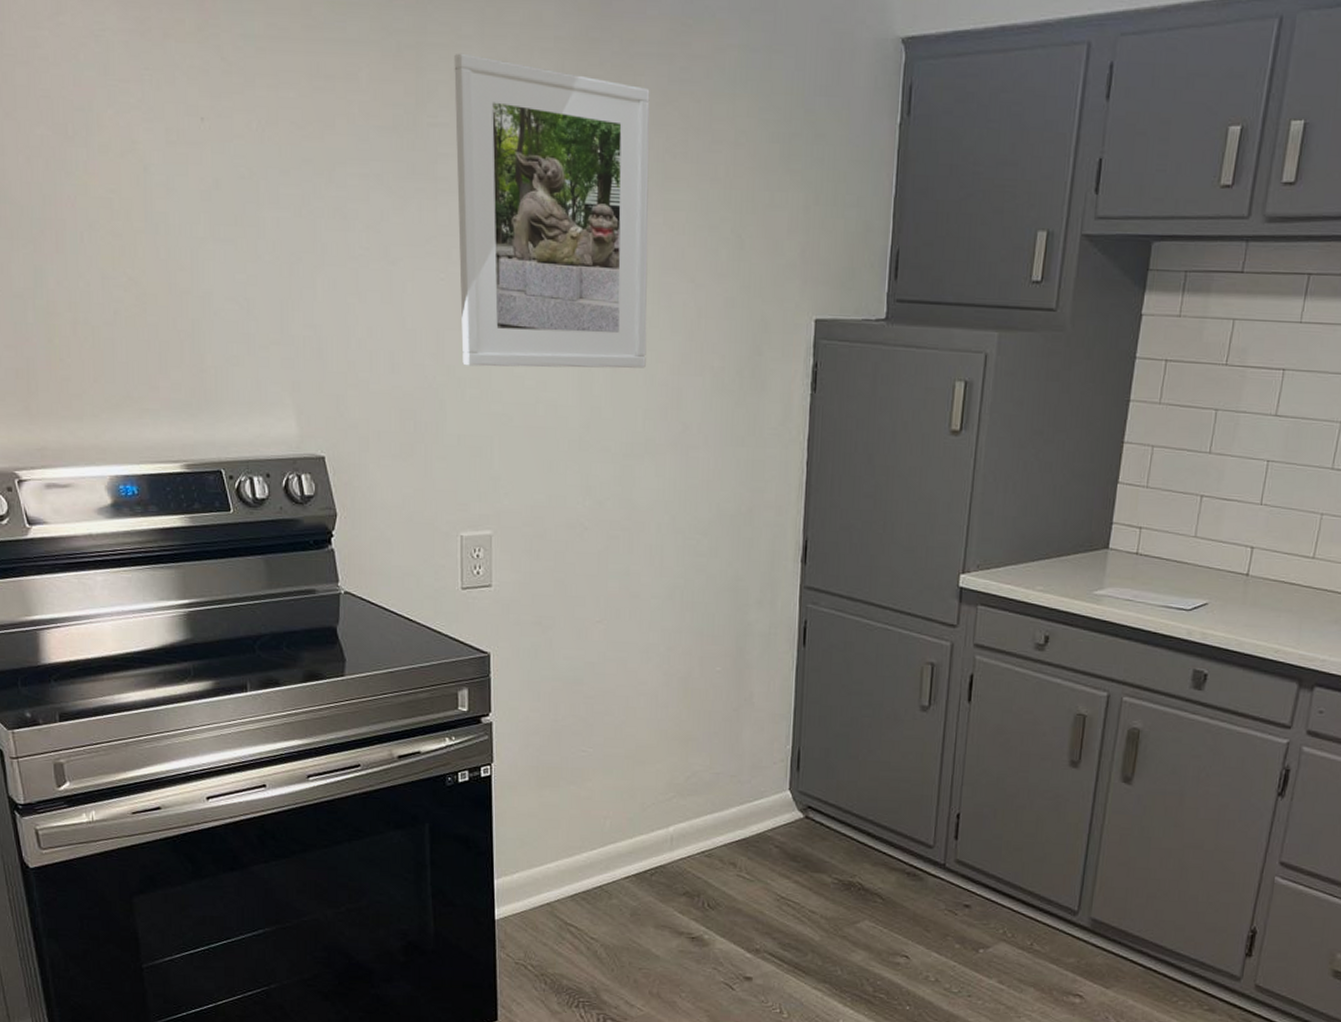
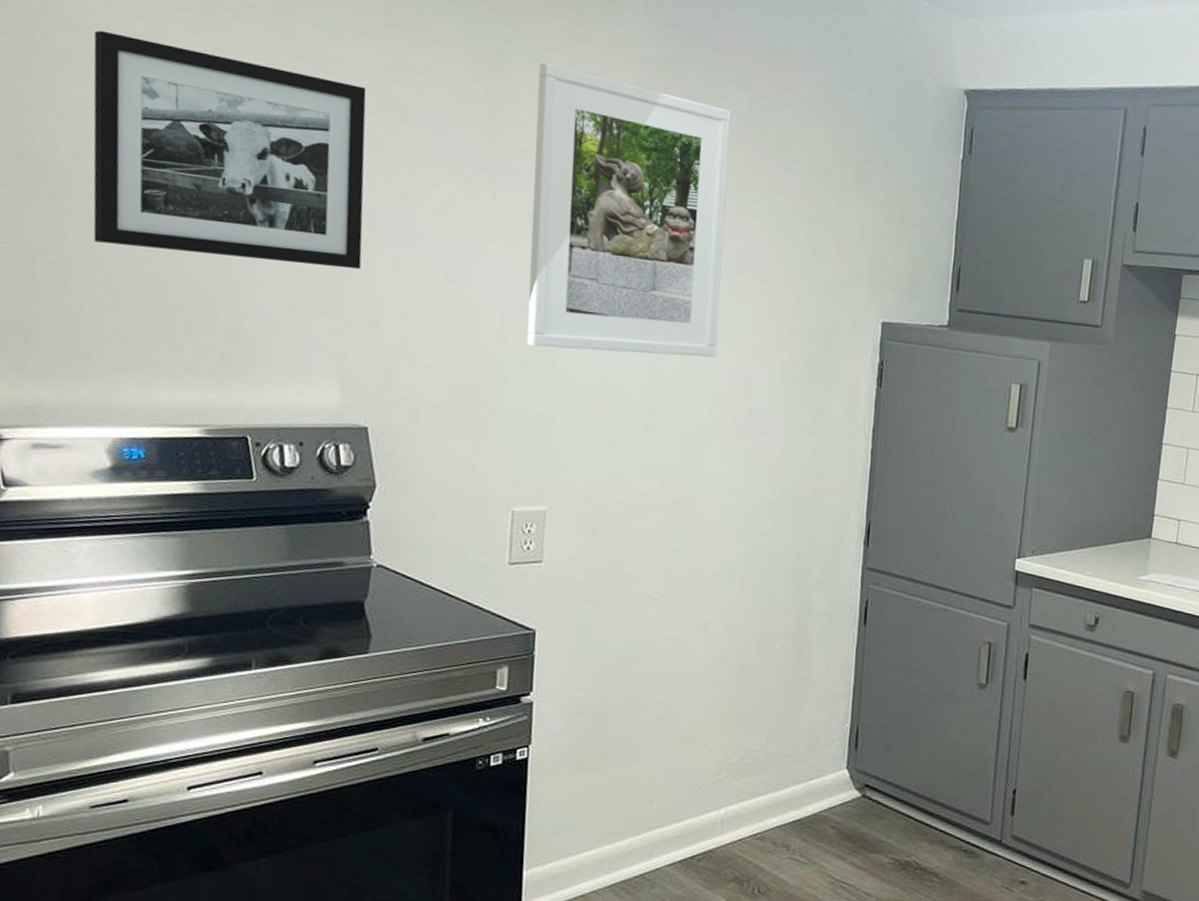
picture frame: none [45,63,304,296] -> present [93,30,367,270]

